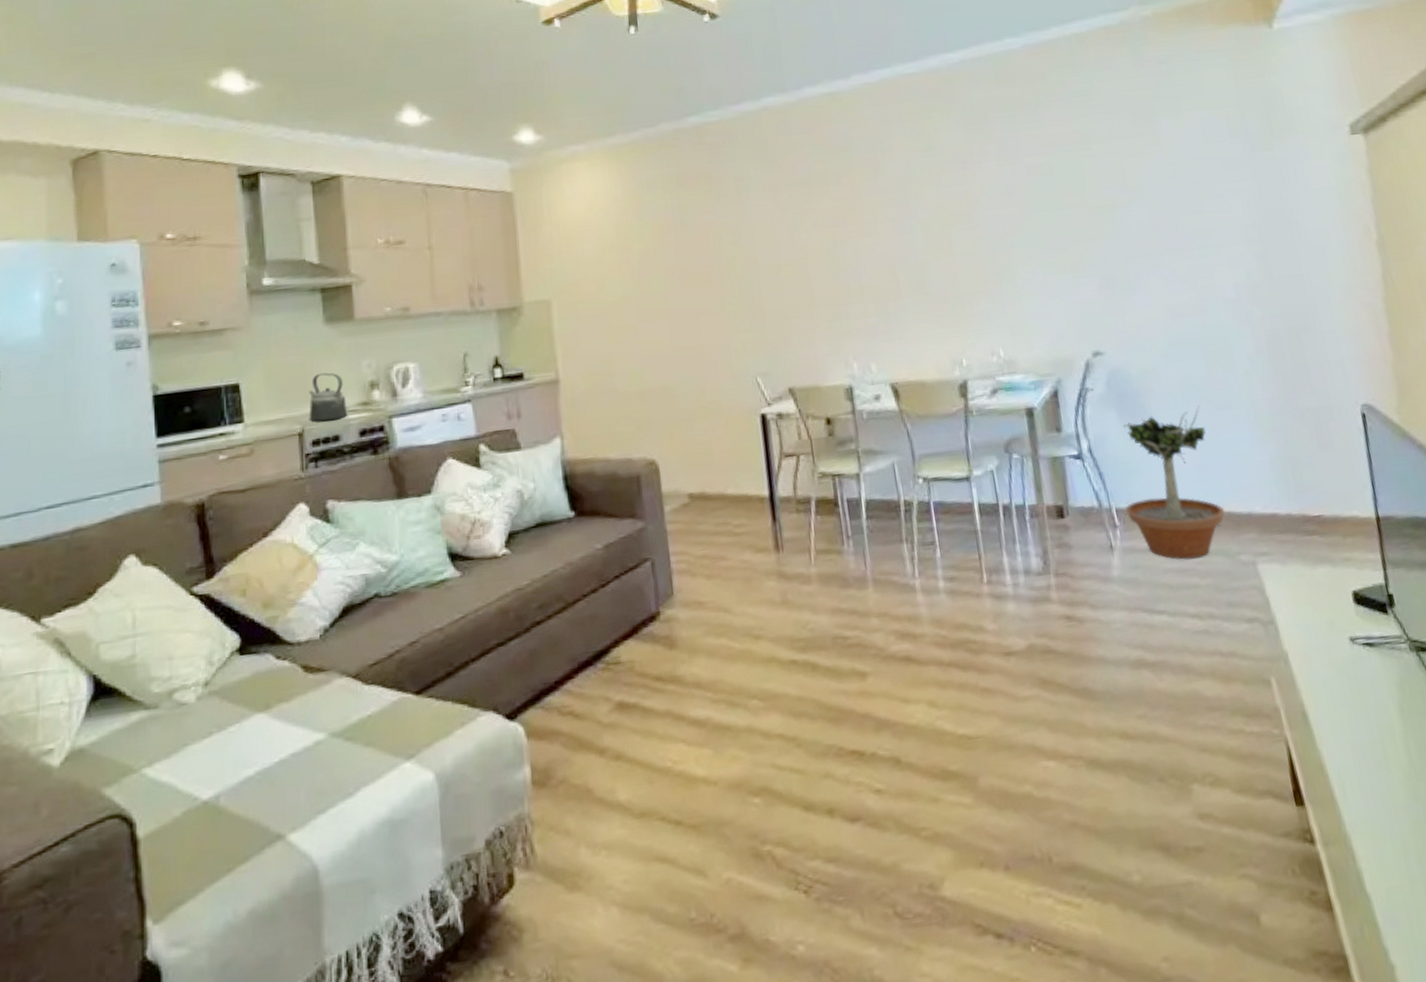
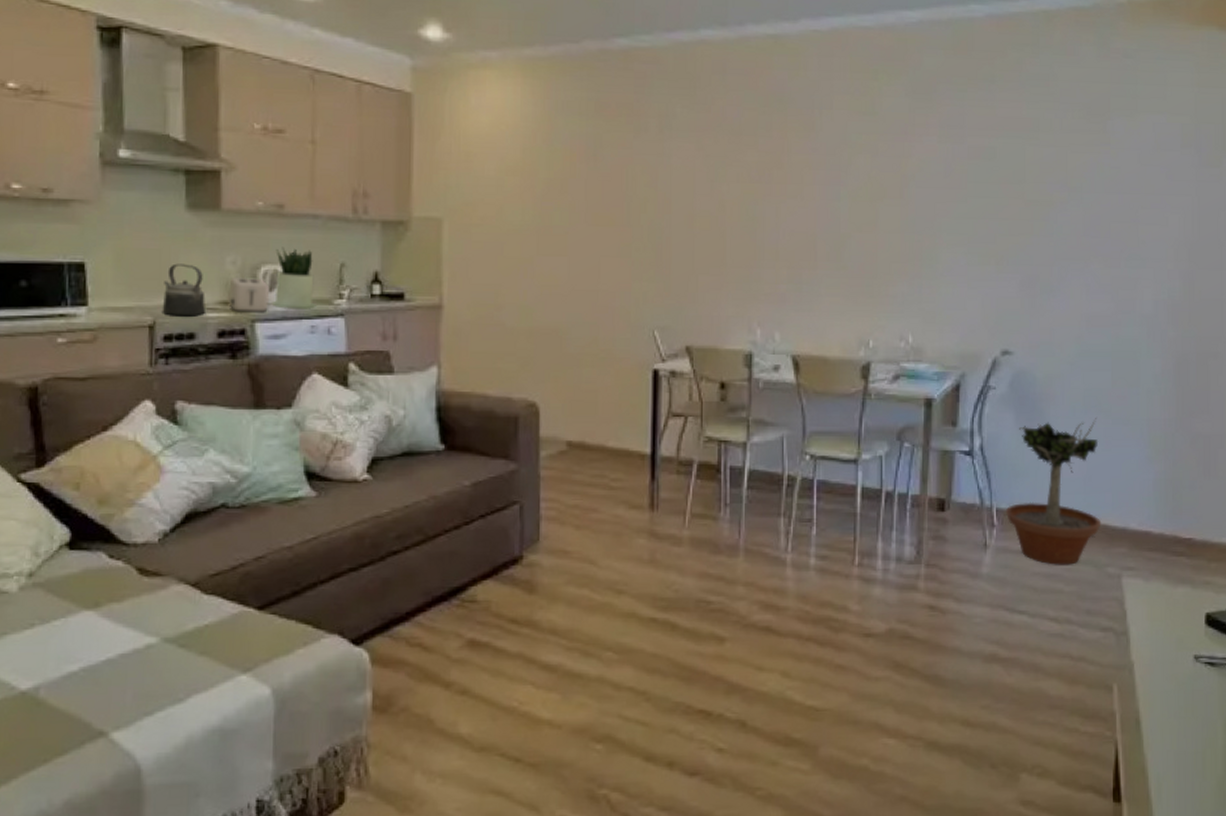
toaster: none [366,377,403,412] -> present [228,276,270,314]
planter: none [405,345,446,403] -> present [271,247,317,309]

